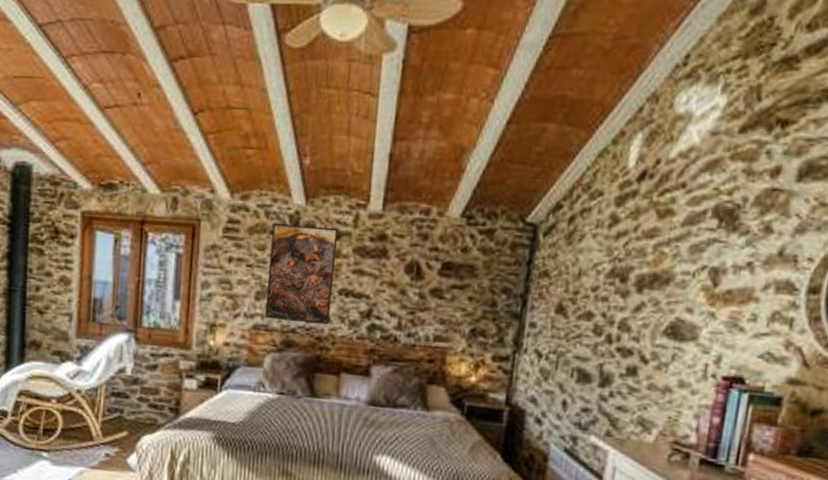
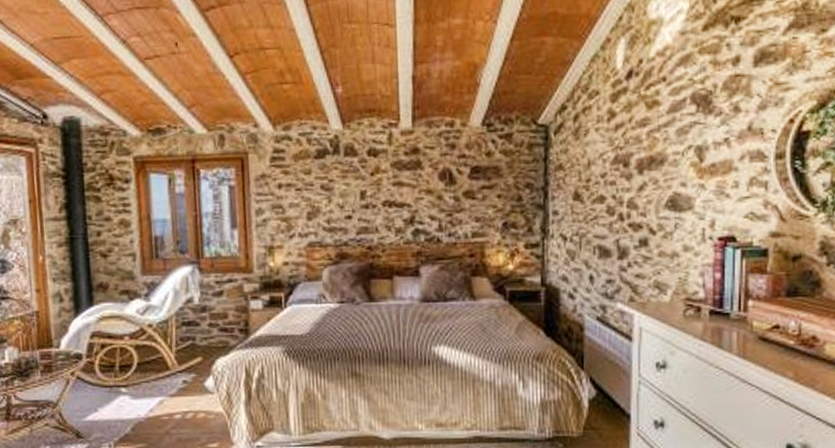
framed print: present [265,224,339,325] -> none [315,147,377,235]

